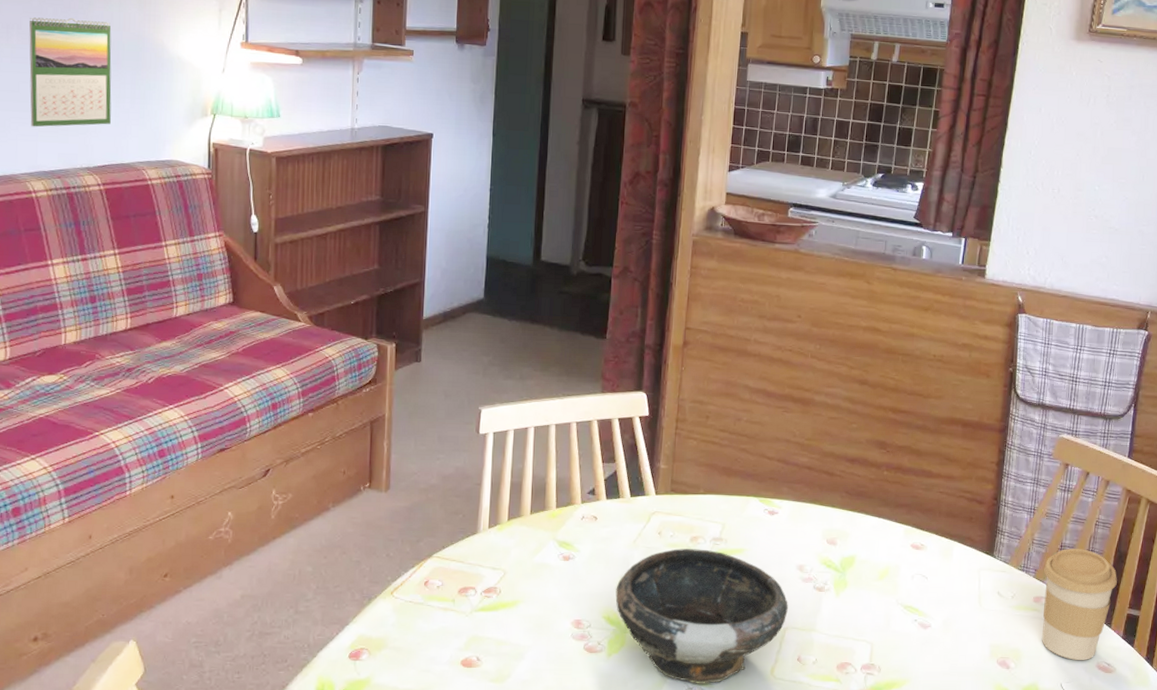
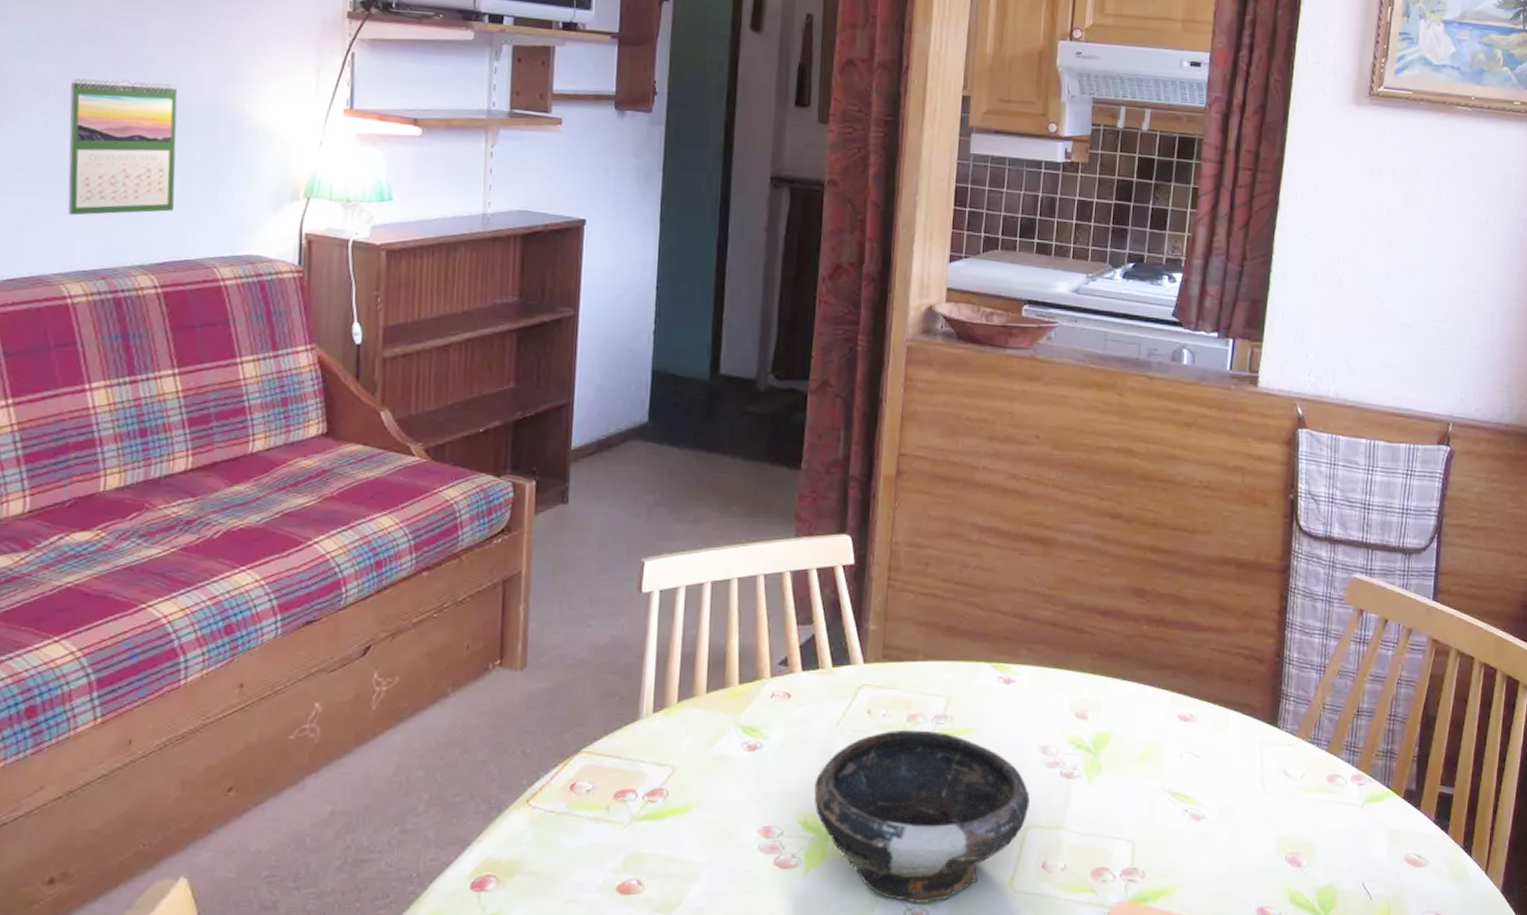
coffee cup: present [1042,549,1117,660] -> none [1338,714,1425,853]

